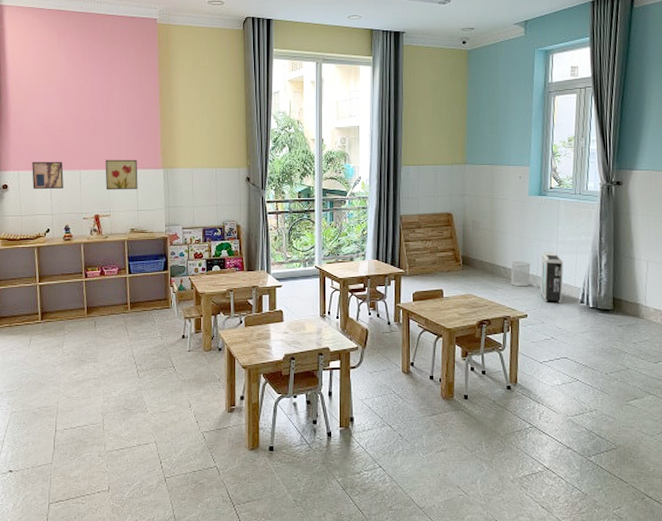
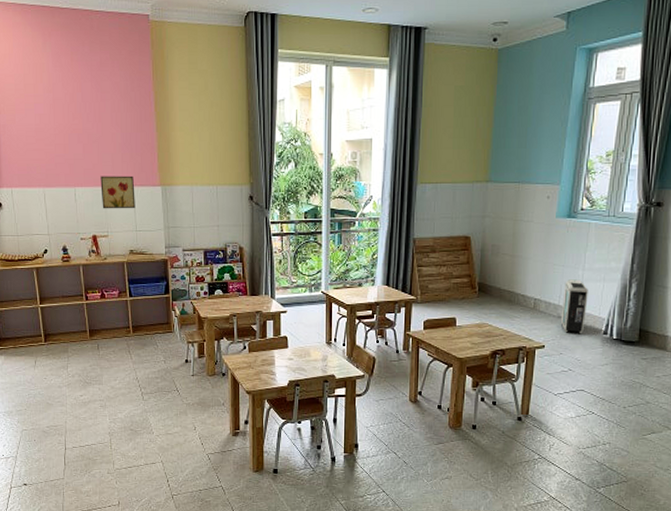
wall art: present [32,161,64,190] -> none [25,177,59,208]
wastebasket: present [510,262,531,287] -> none [529,289,552,316]

